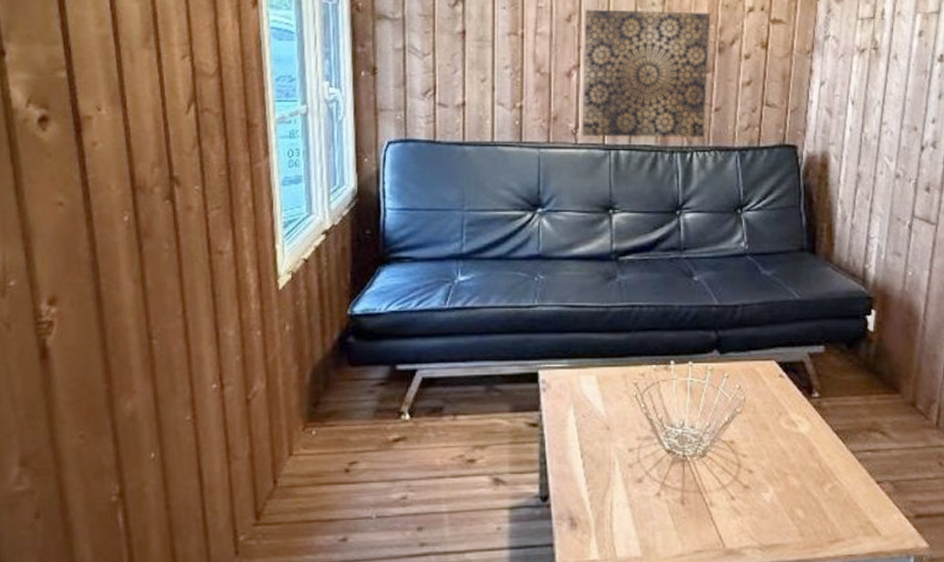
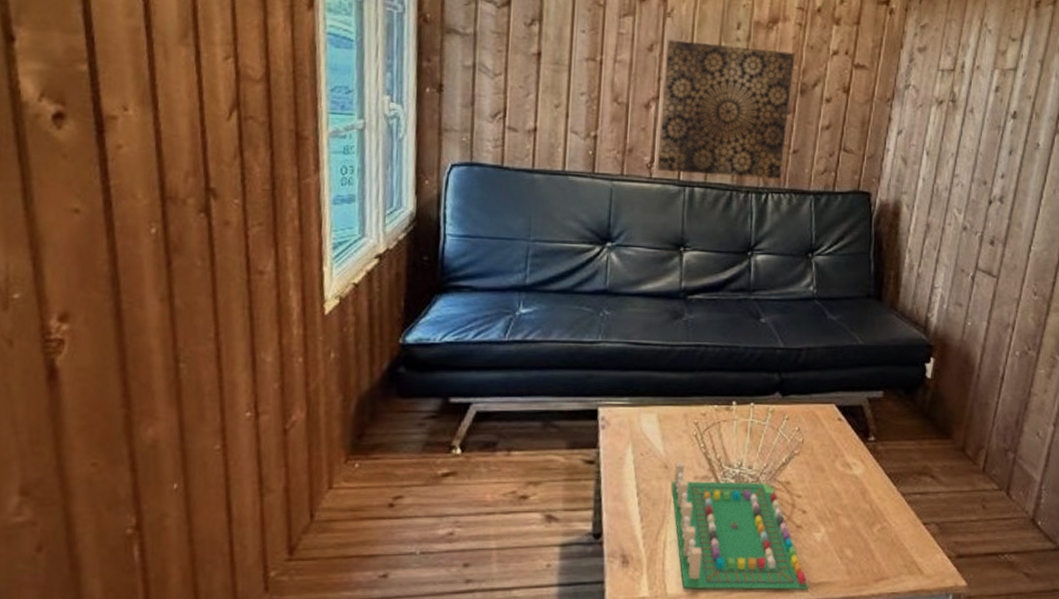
board game: none [614,422,760,552] -> present [671,461,809,590]

